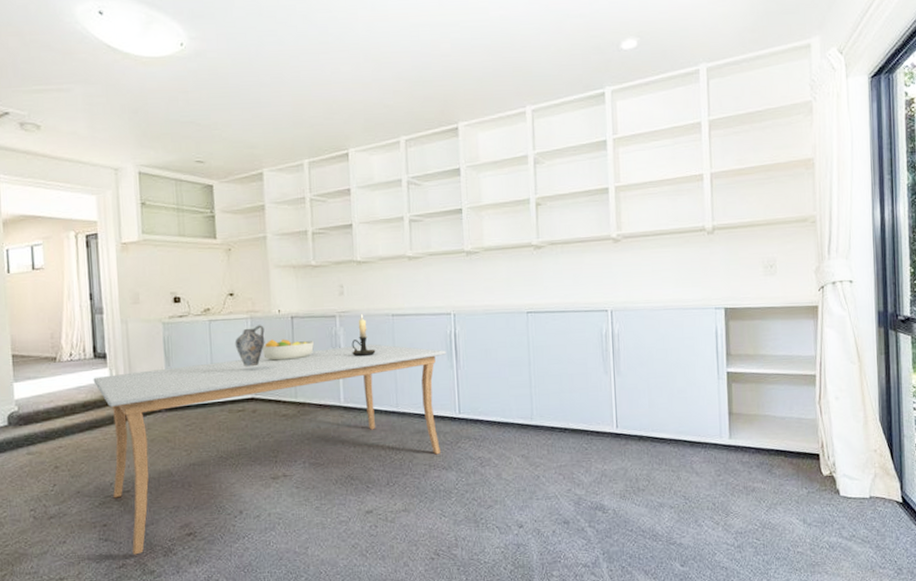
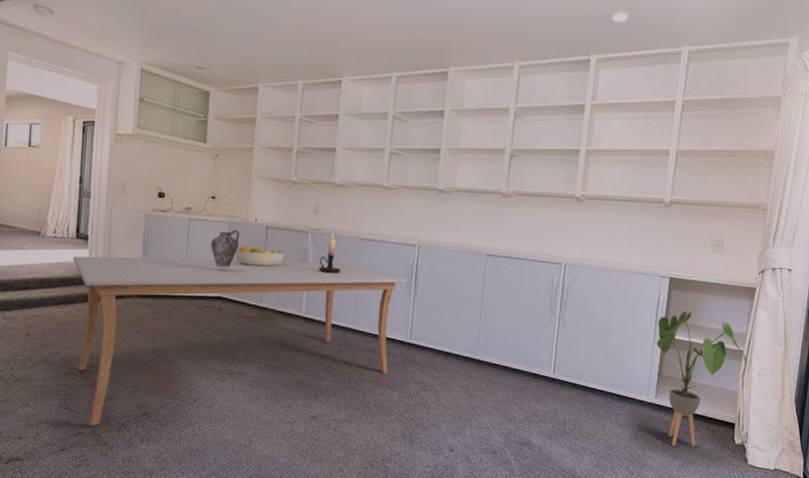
house plant: none [719,341,823,488] -> present [656,311,748,447]

